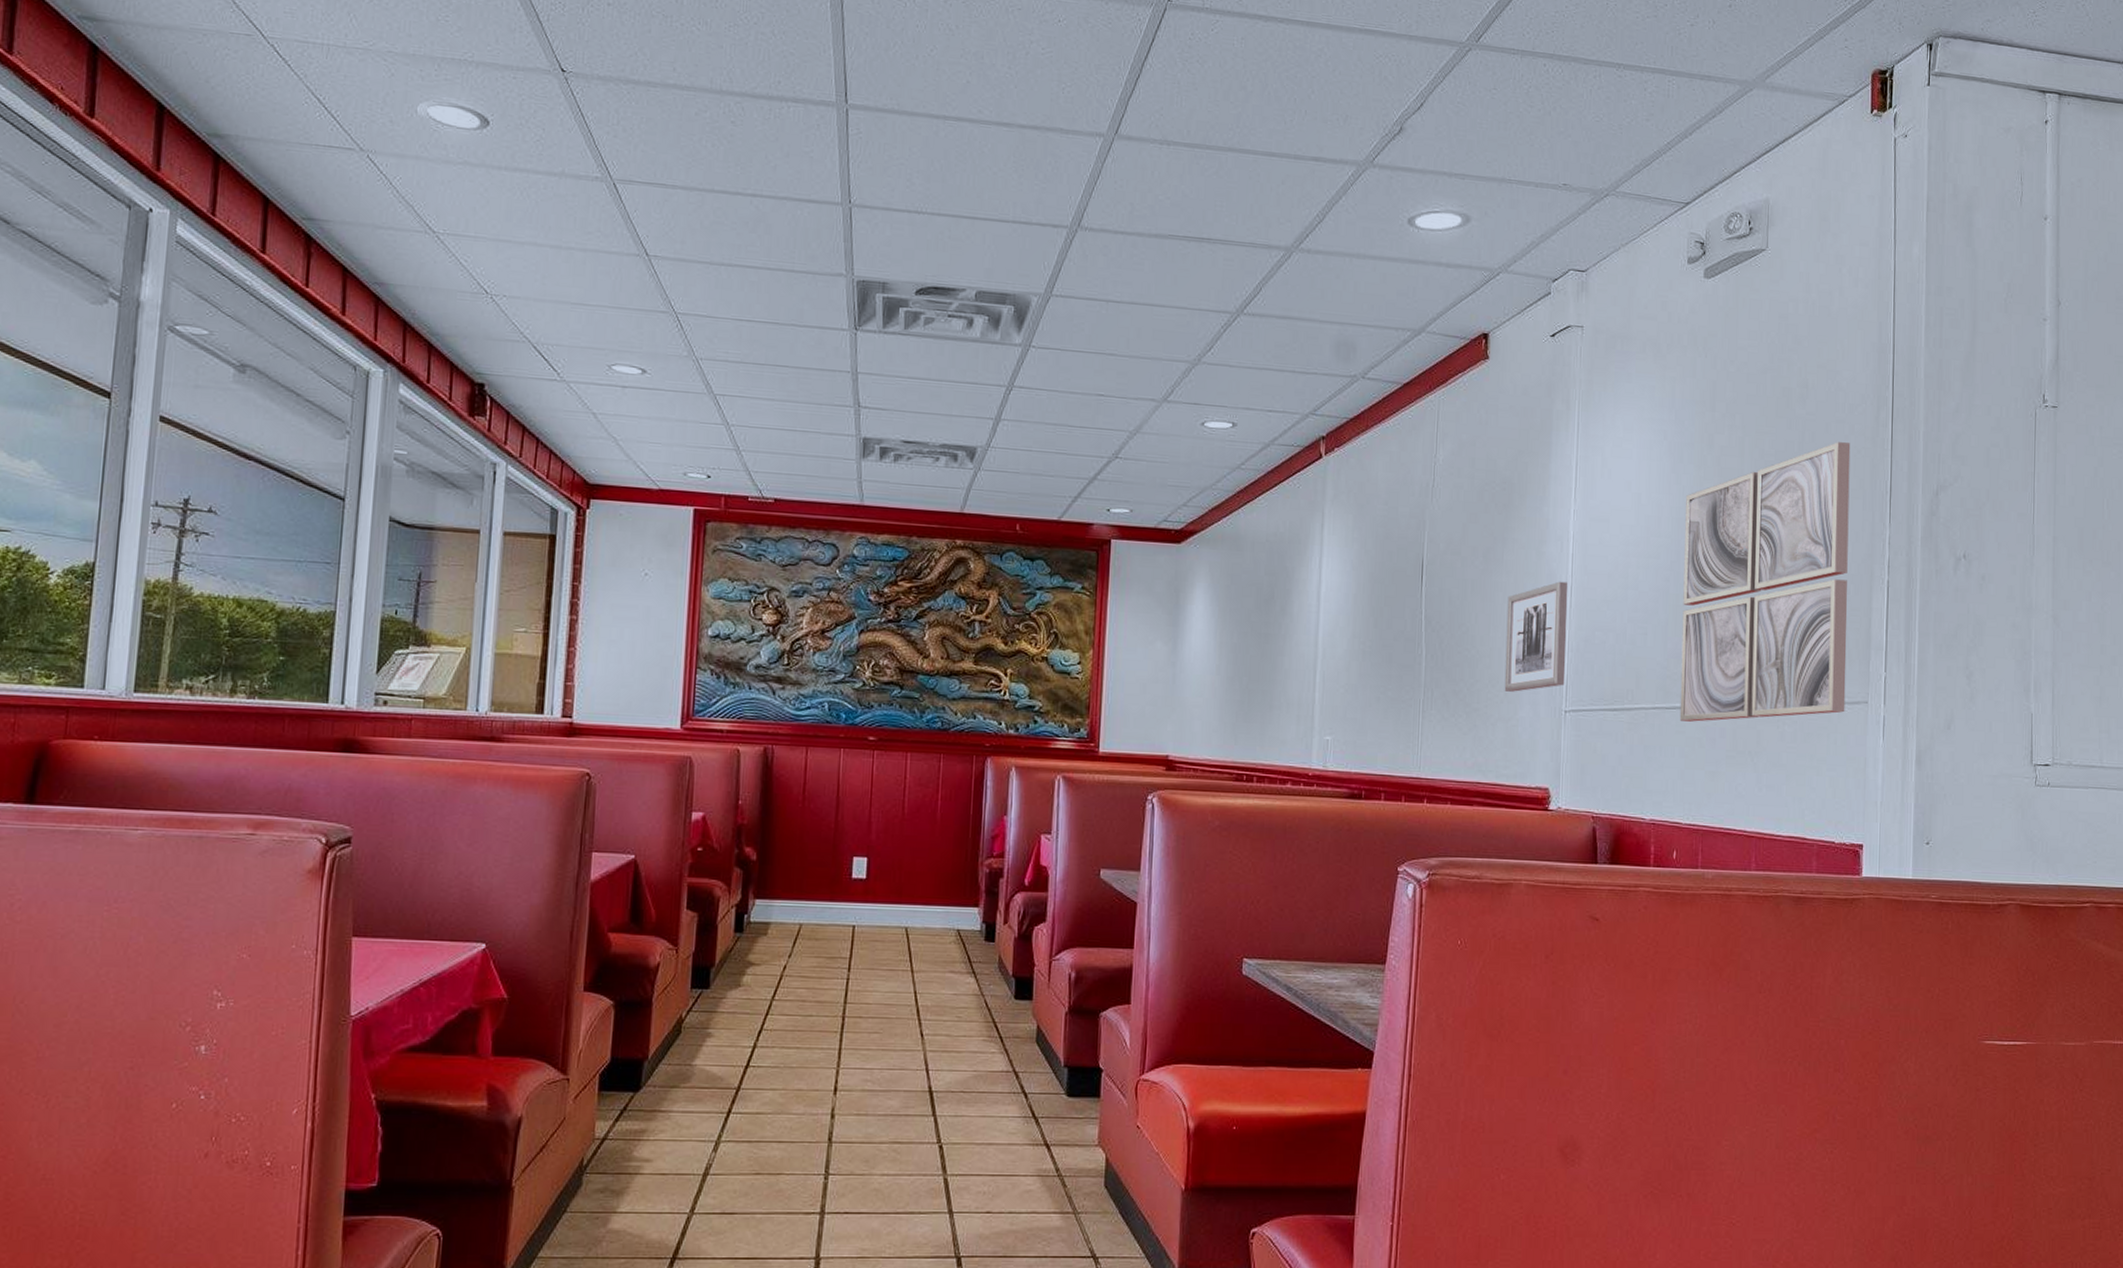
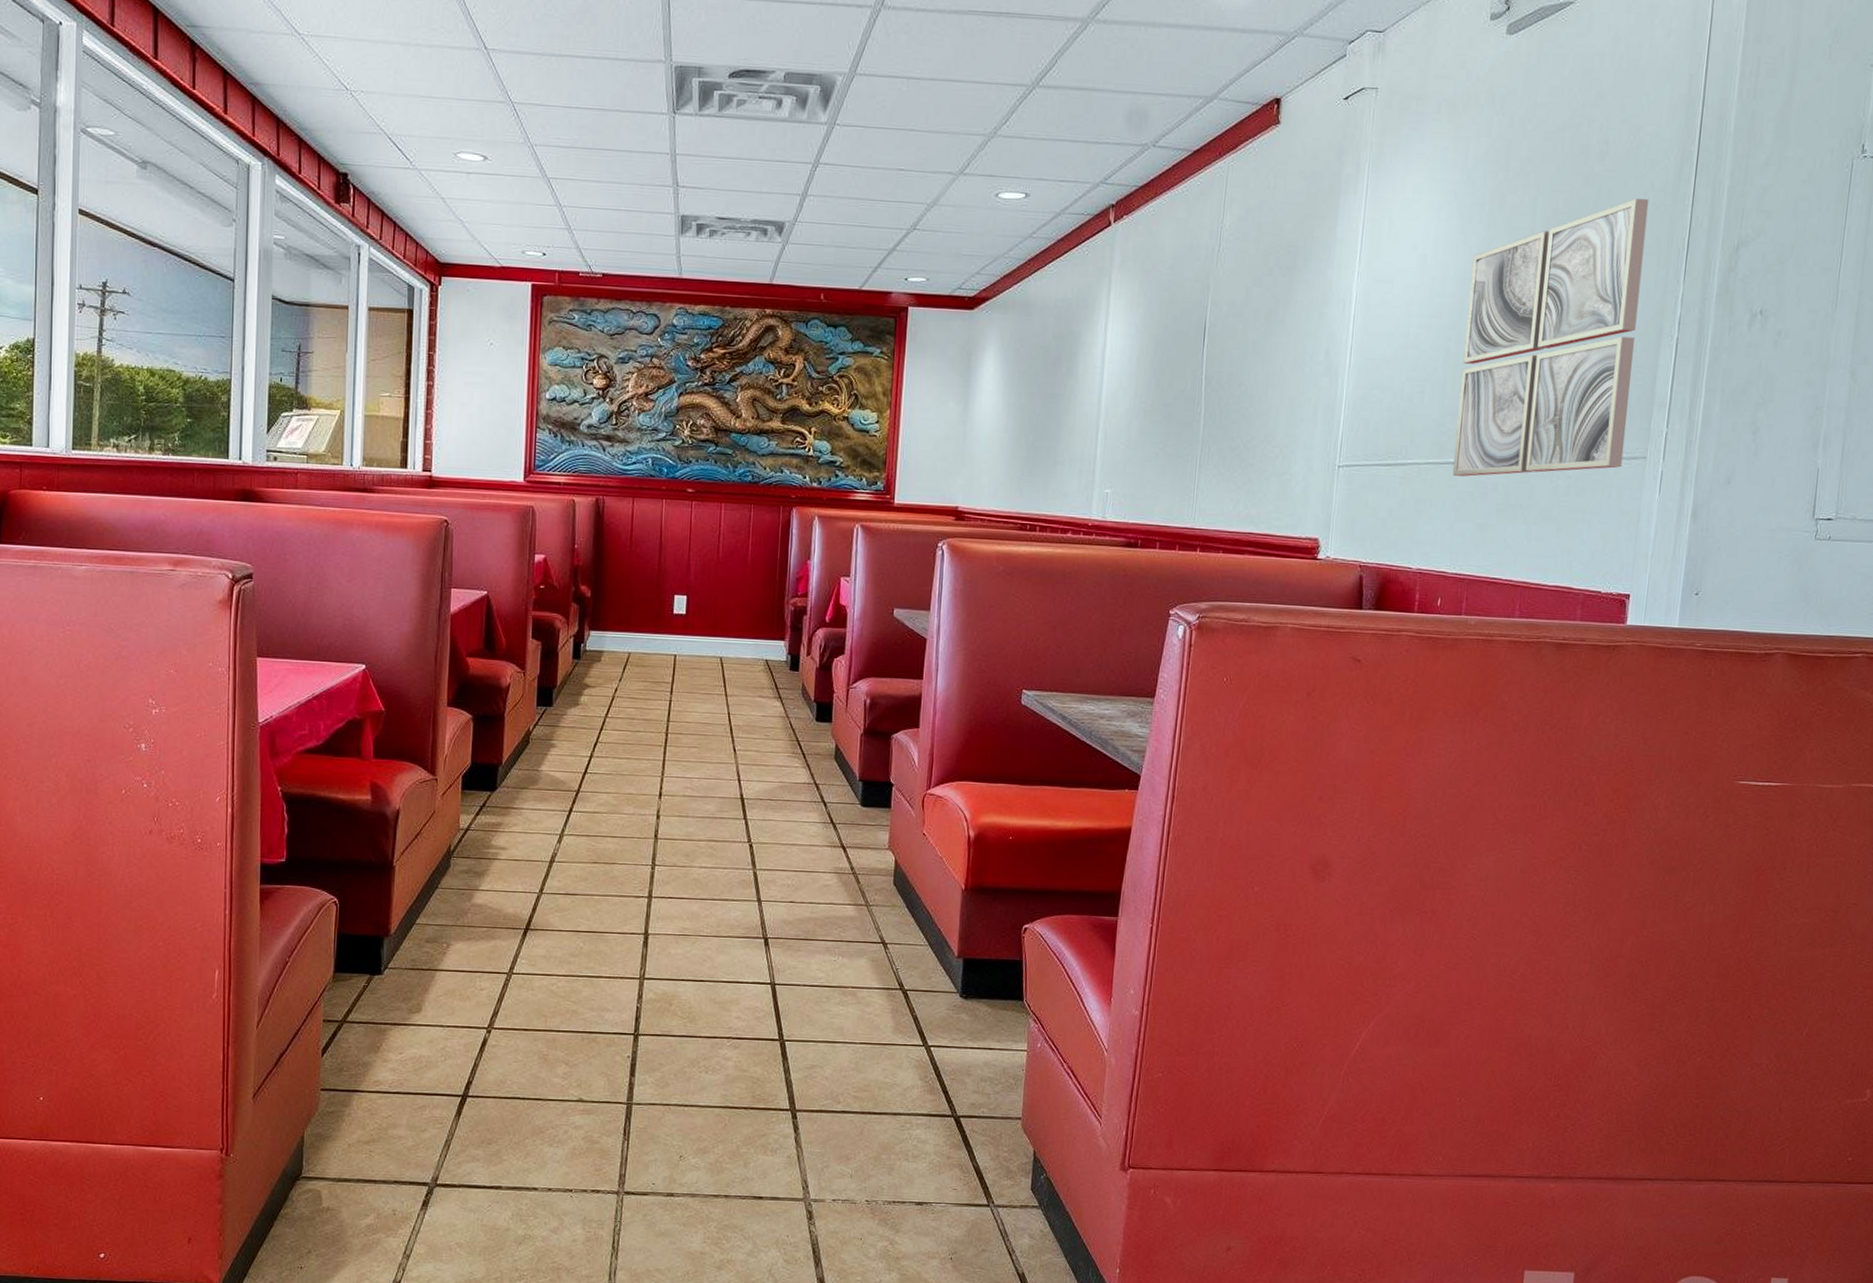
wall art: present [1504,581,1568,692] -> none [1279,341,1349,448]

